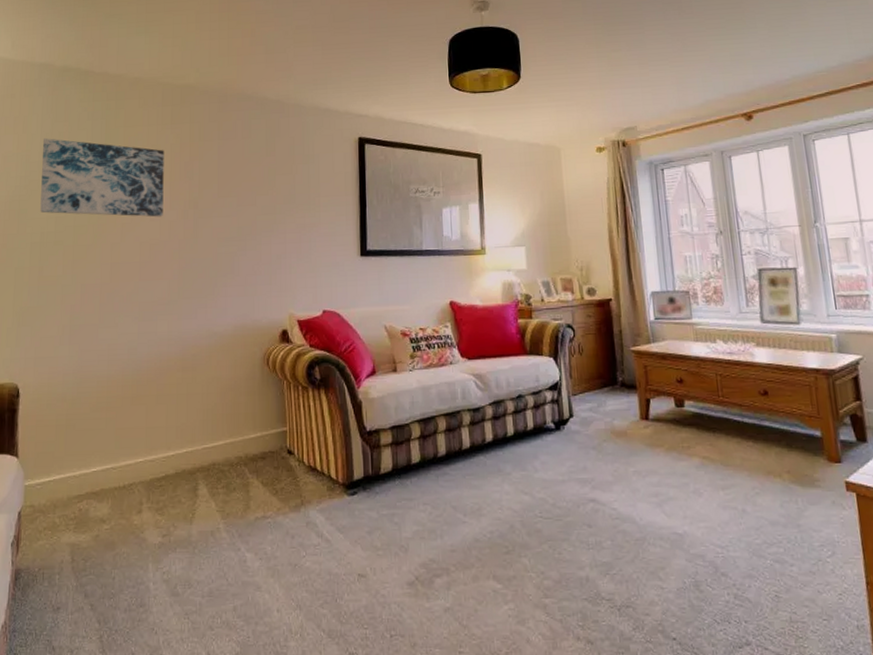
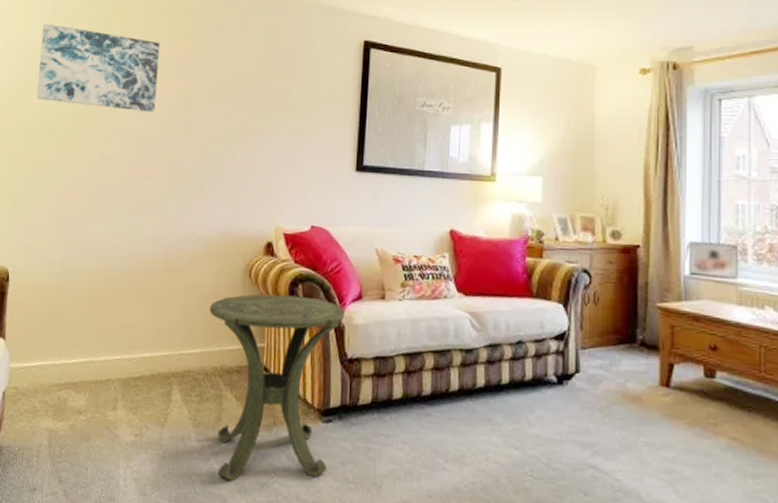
side table: none [229,377,361,567] -> present [209,294,345,481]

